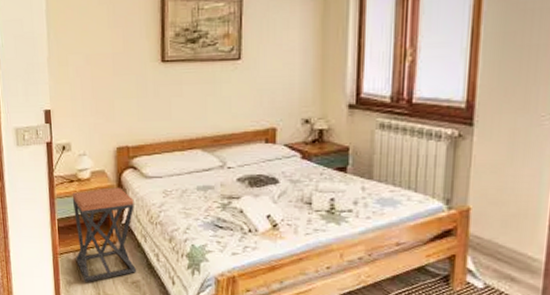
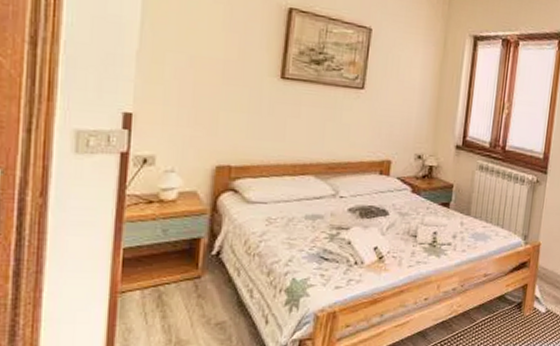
stool: present [72,187,136,282] -> none [143,212,230,326]

